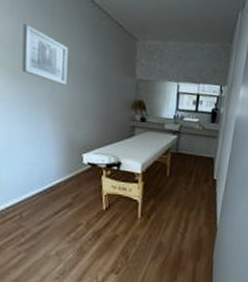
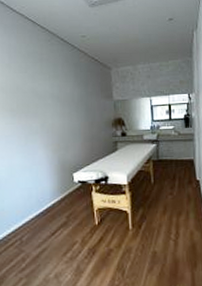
wall art: present [22,23,68,85] -> none [19,72,55,116]

